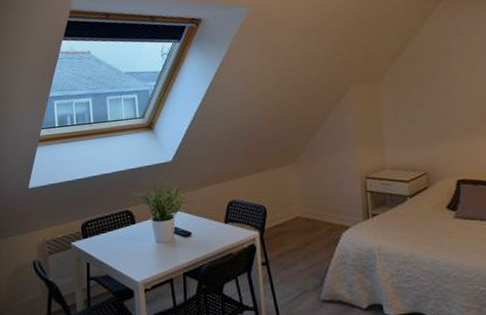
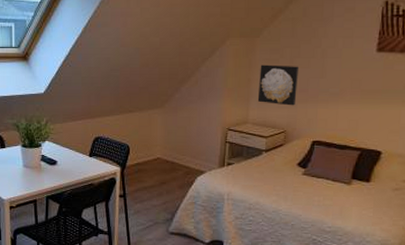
wall art: none [388,104,431,146] -> present [257,64,300,106]

